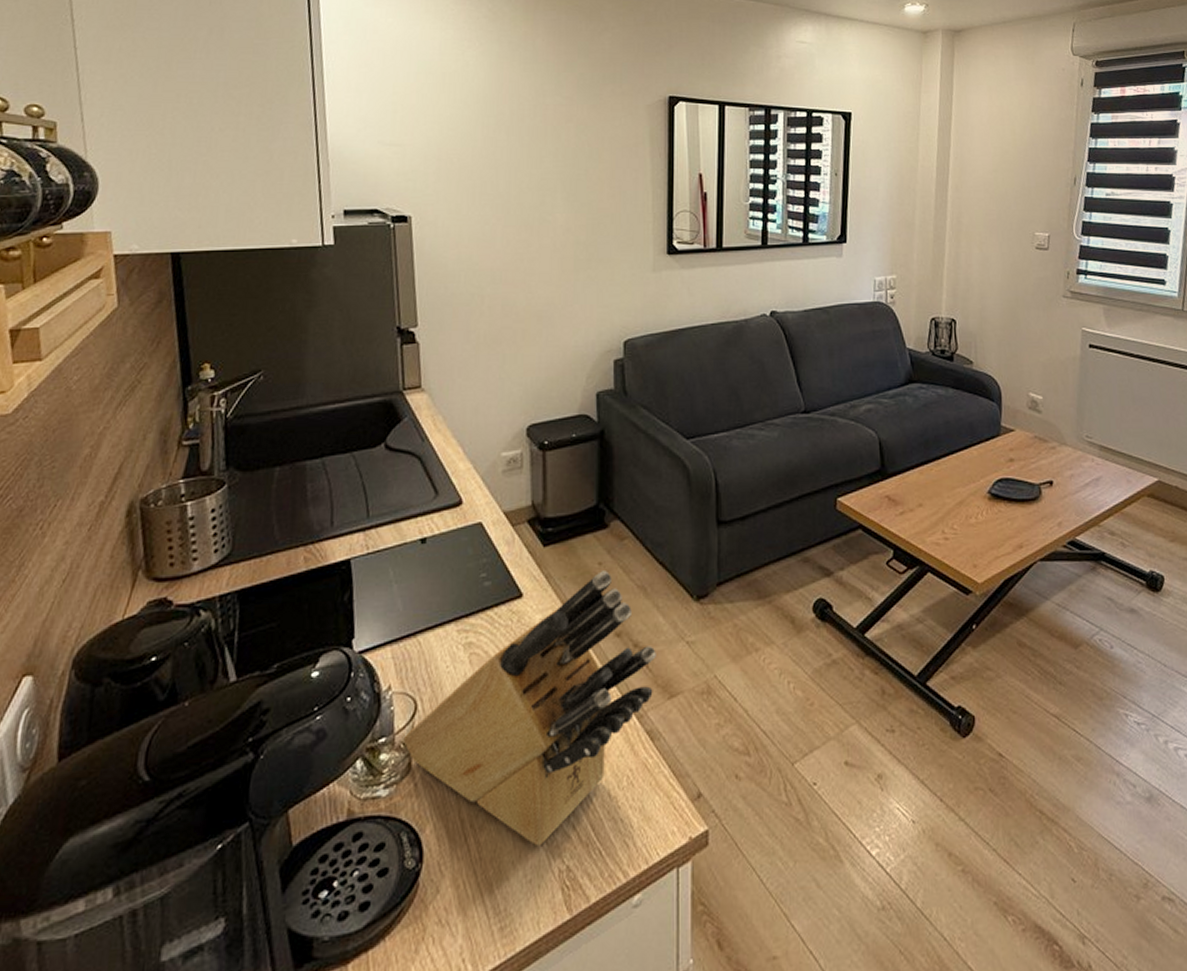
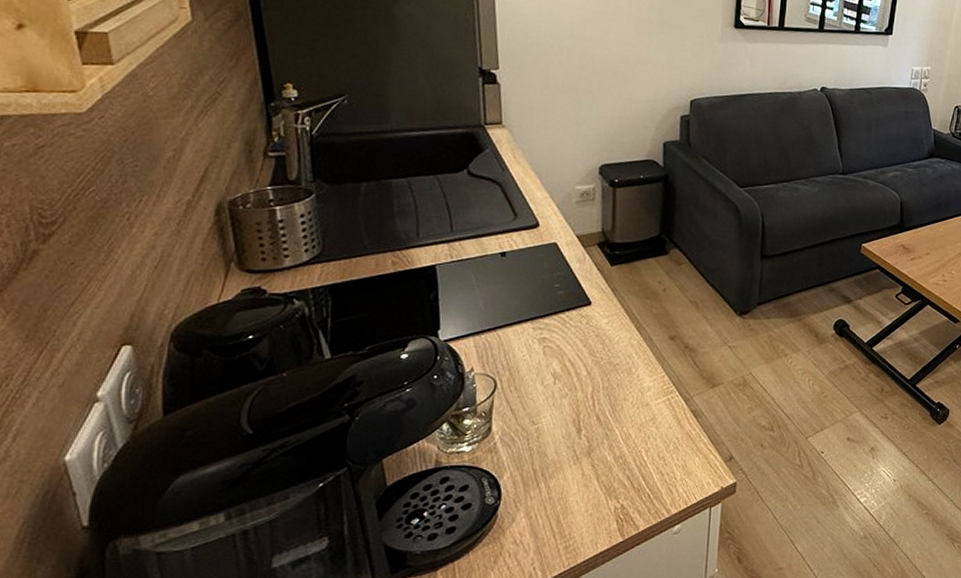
knife block: present [403,571,656,847] -> none [484,288,703,491]

